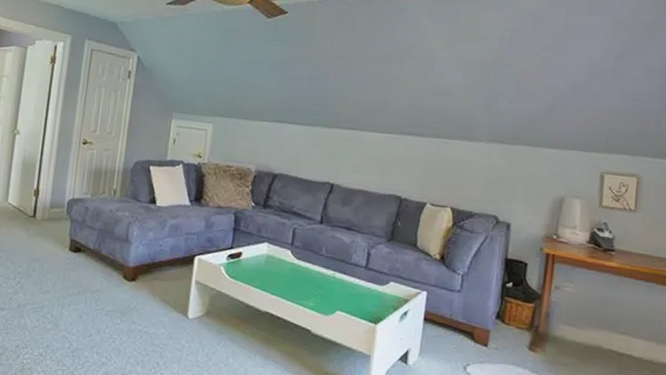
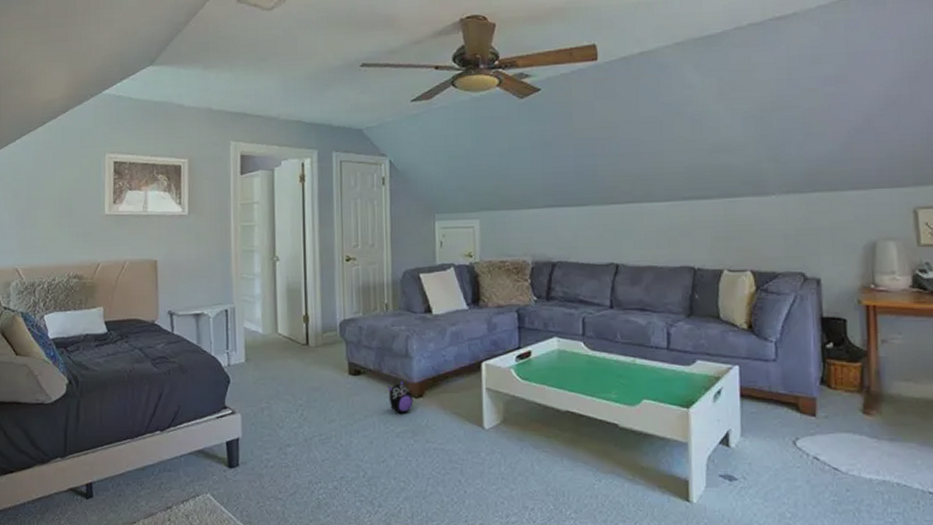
plush toy: none [103,262,127,294] -> present [387,379,414,413]

